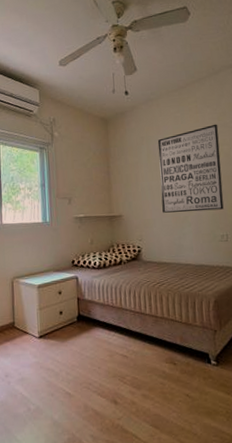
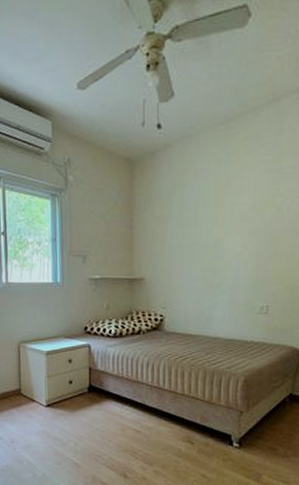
wall art: present [157,124,224,213] -> none [192,168,272,278]

